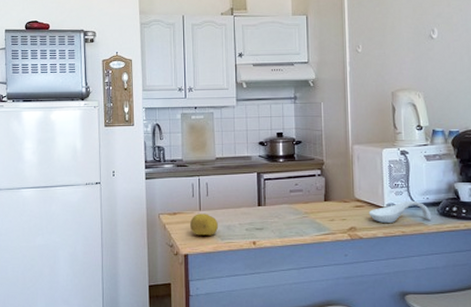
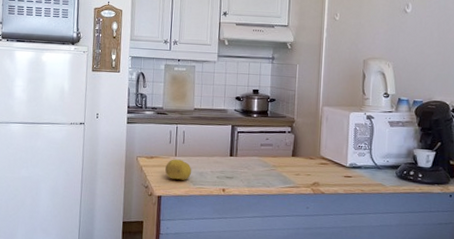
spoon rest: present [368,200,432,223] -> none [332,161,390,182]

